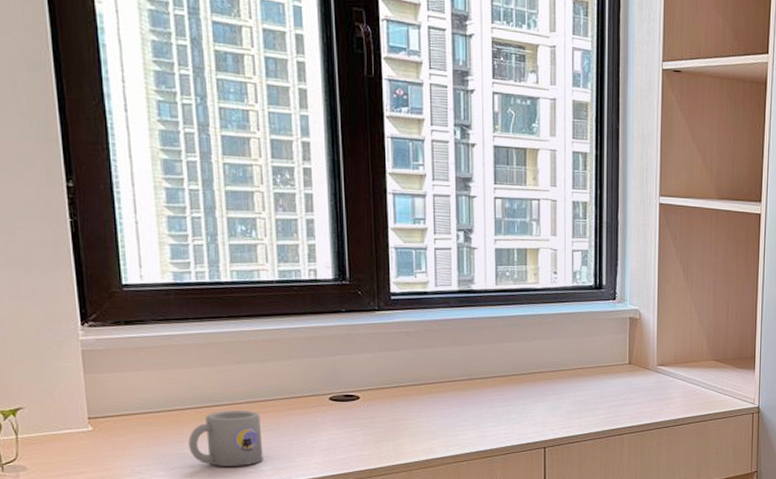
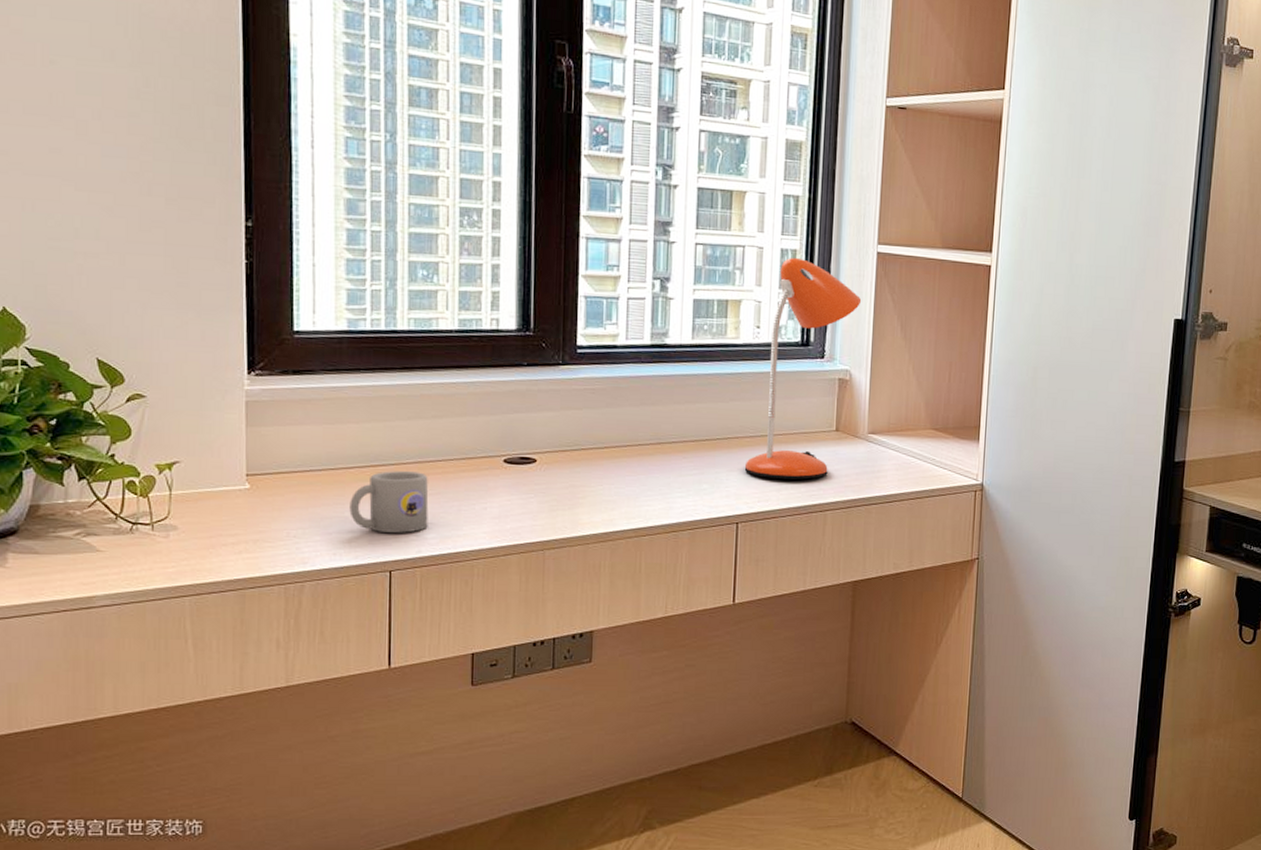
desk lamp: none [548,210,647,408] -> present [744,258,862,480]

